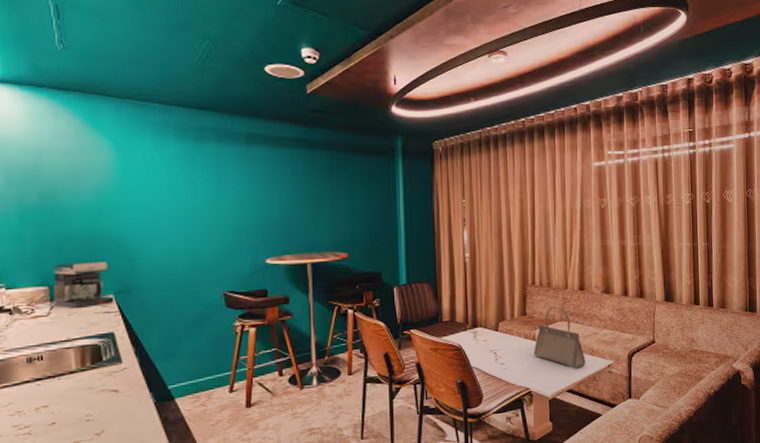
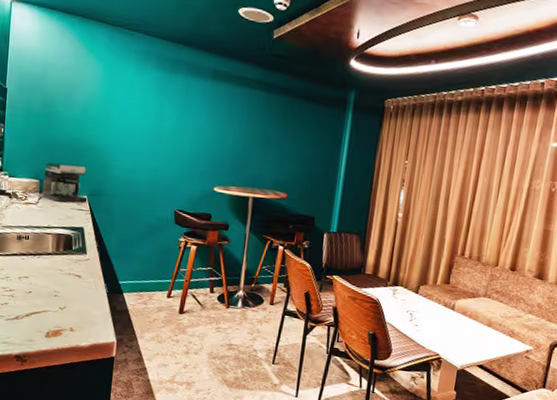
handbag: present [534,306,586,369] -> none [450,281,504,347]

